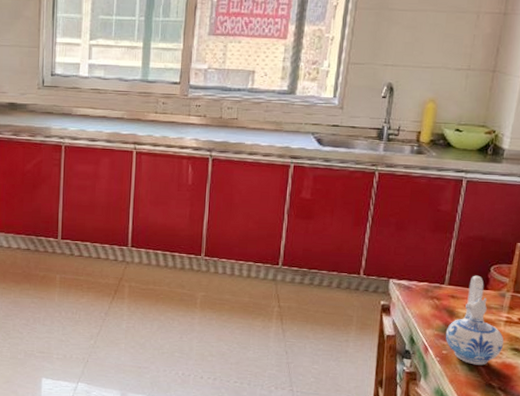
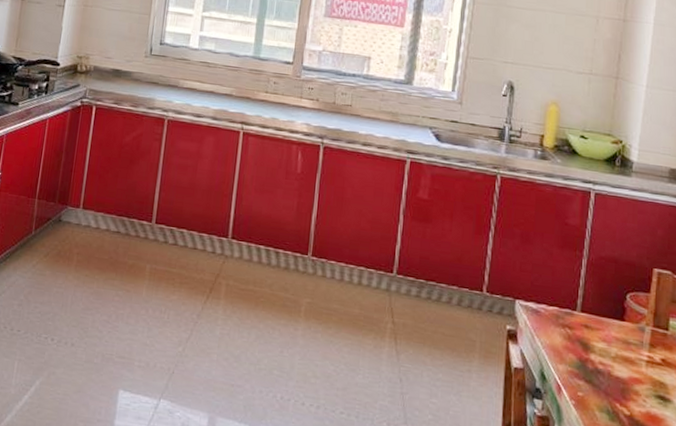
ceramic pitcher: present [445,275,504,365] -> none [580,302,647,415]

